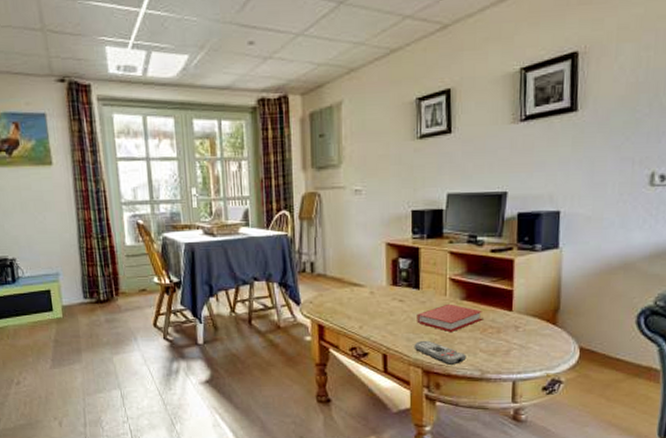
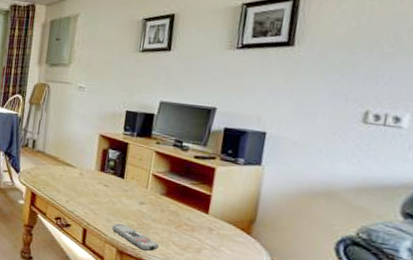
book: present [417,303,483,333] -> none [117,195,179,222]

